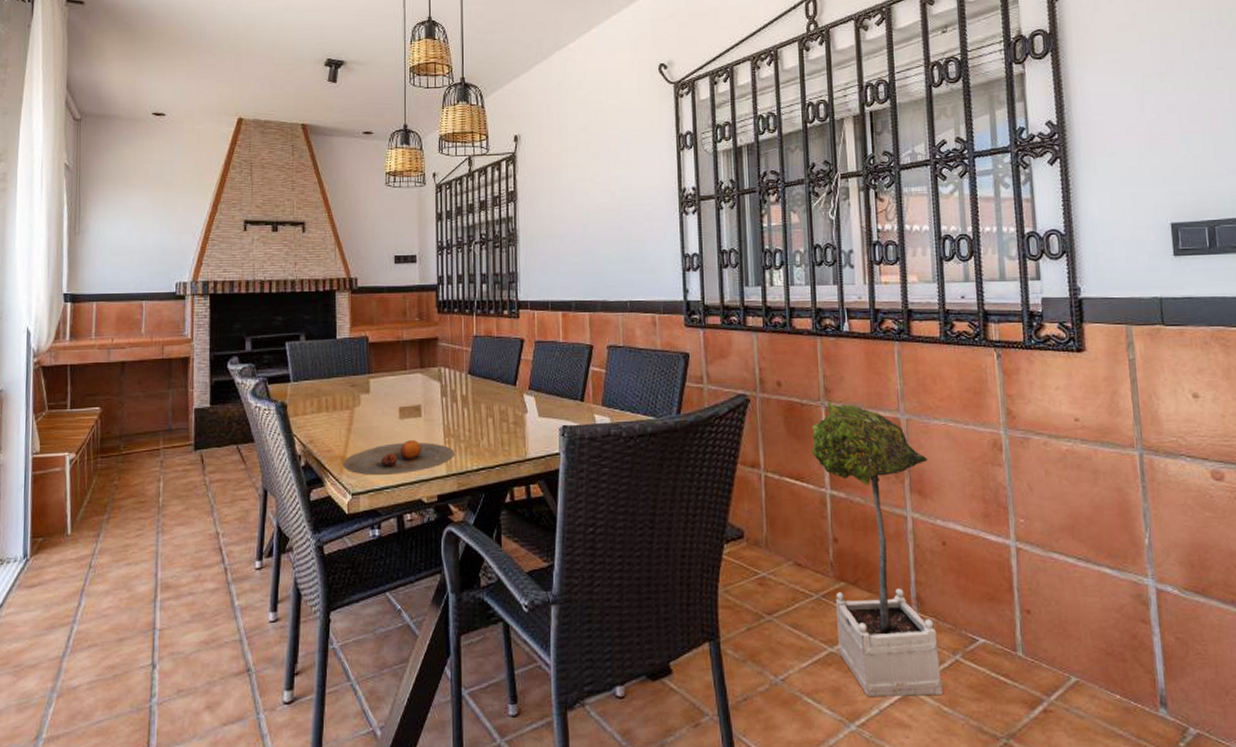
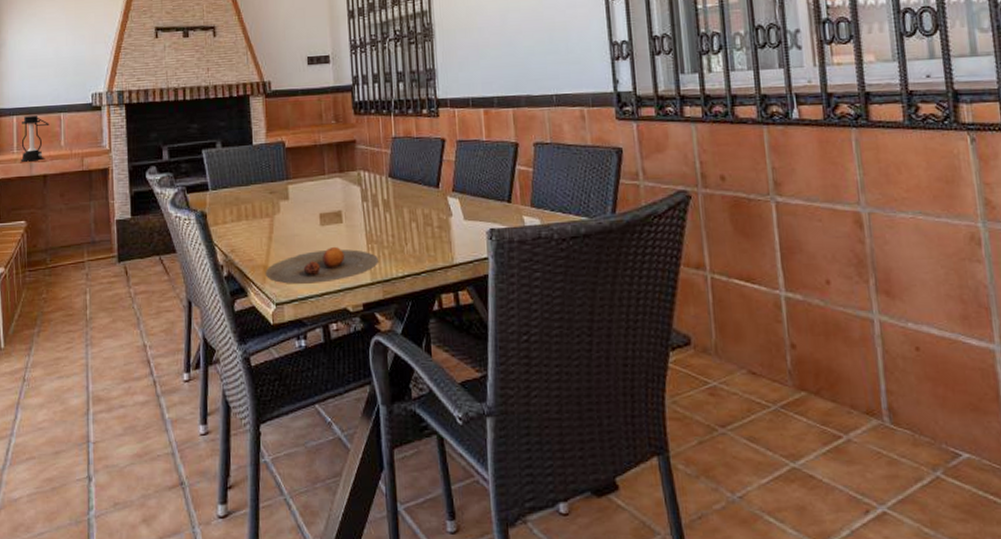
lantern: none [98,302,131,348] -> present [20,115,50,162]
potted tree: present [812,401,943,696] -> none [762,195,922,516]

